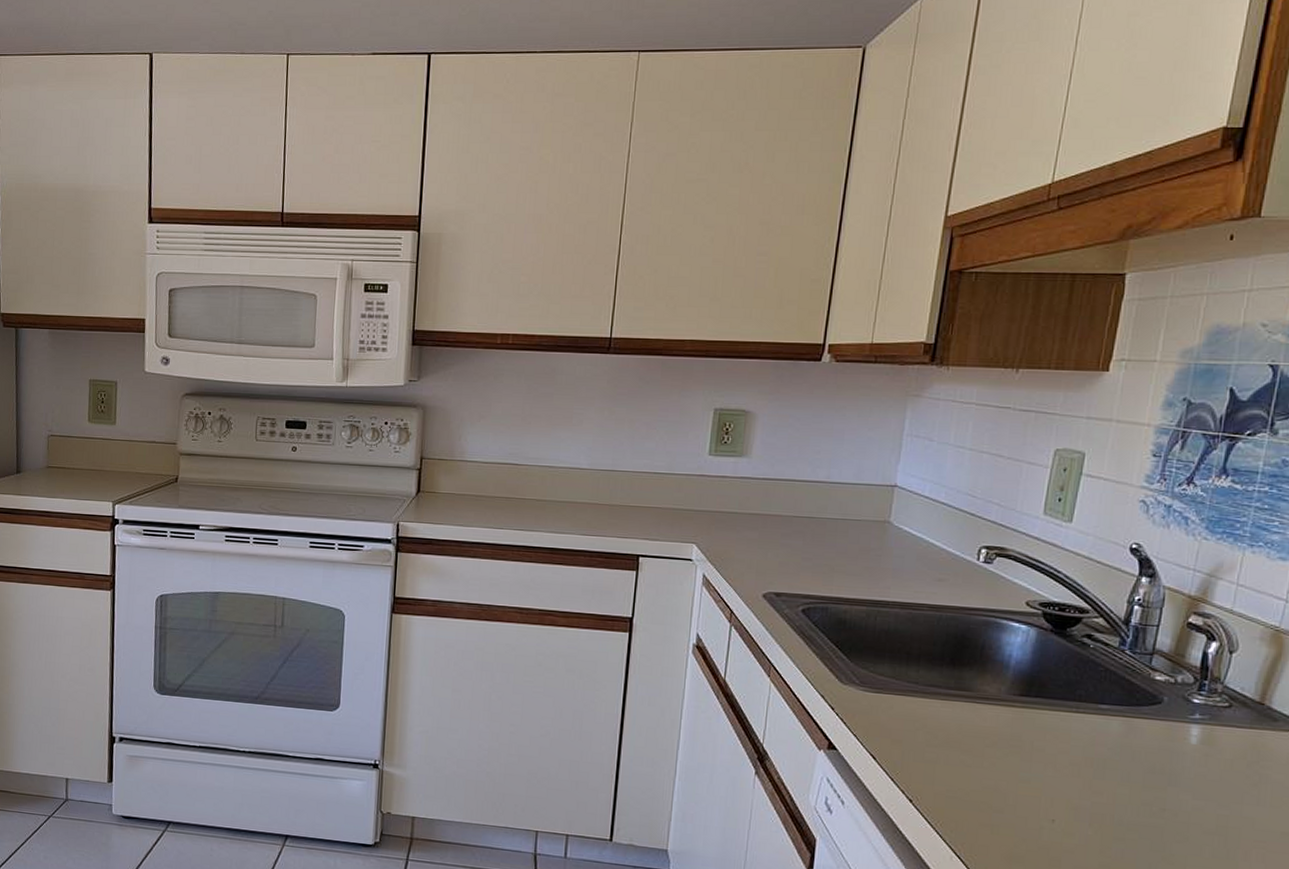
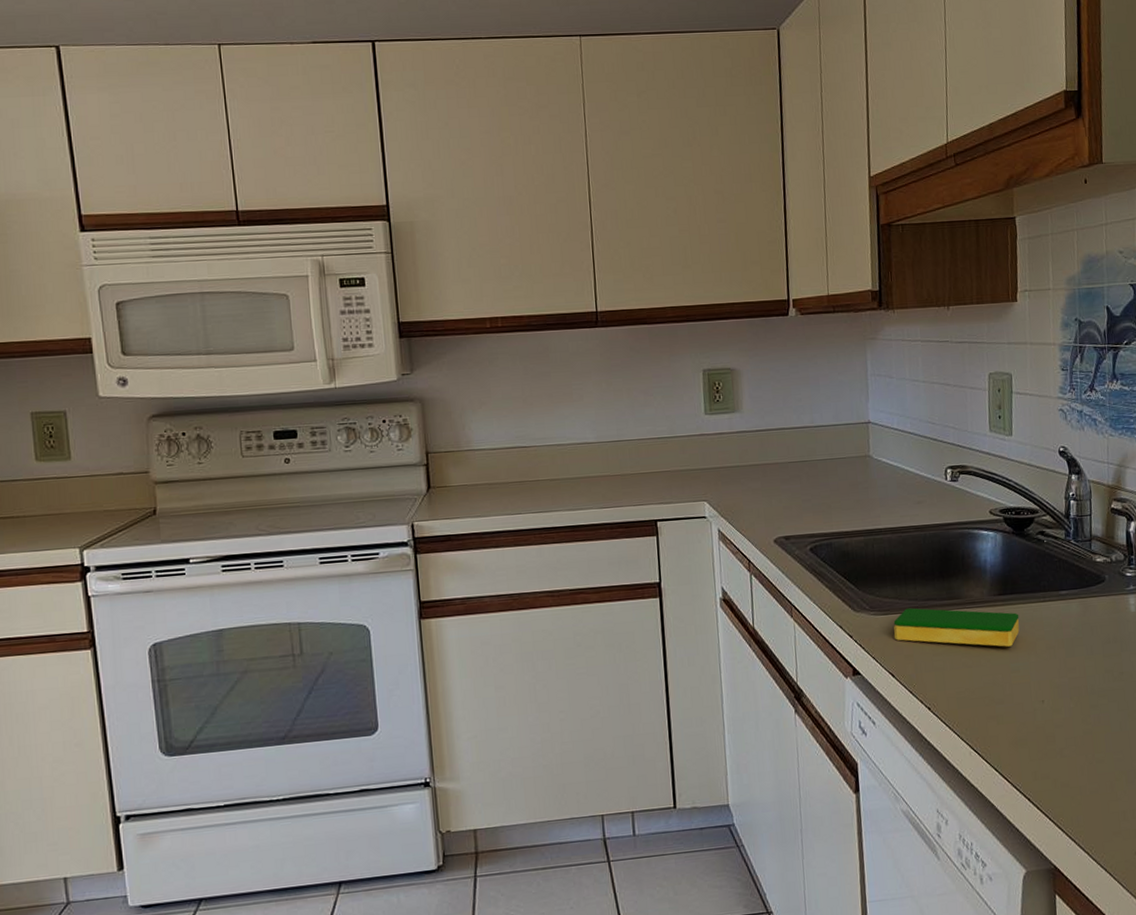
dish sponge: none [882,690,1041,754] -> present [893,608,1020,647]

